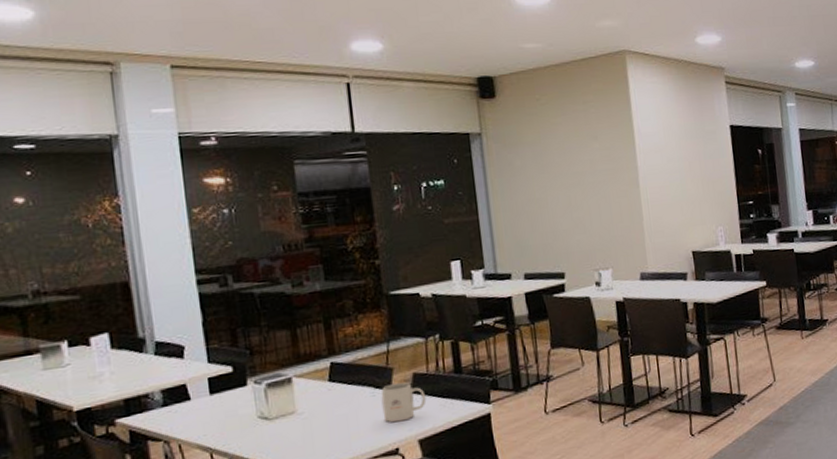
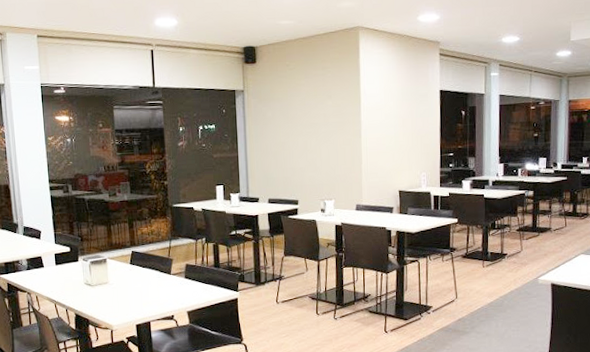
mug: present [381,382,427,423] -> none [164,270,194,297]

